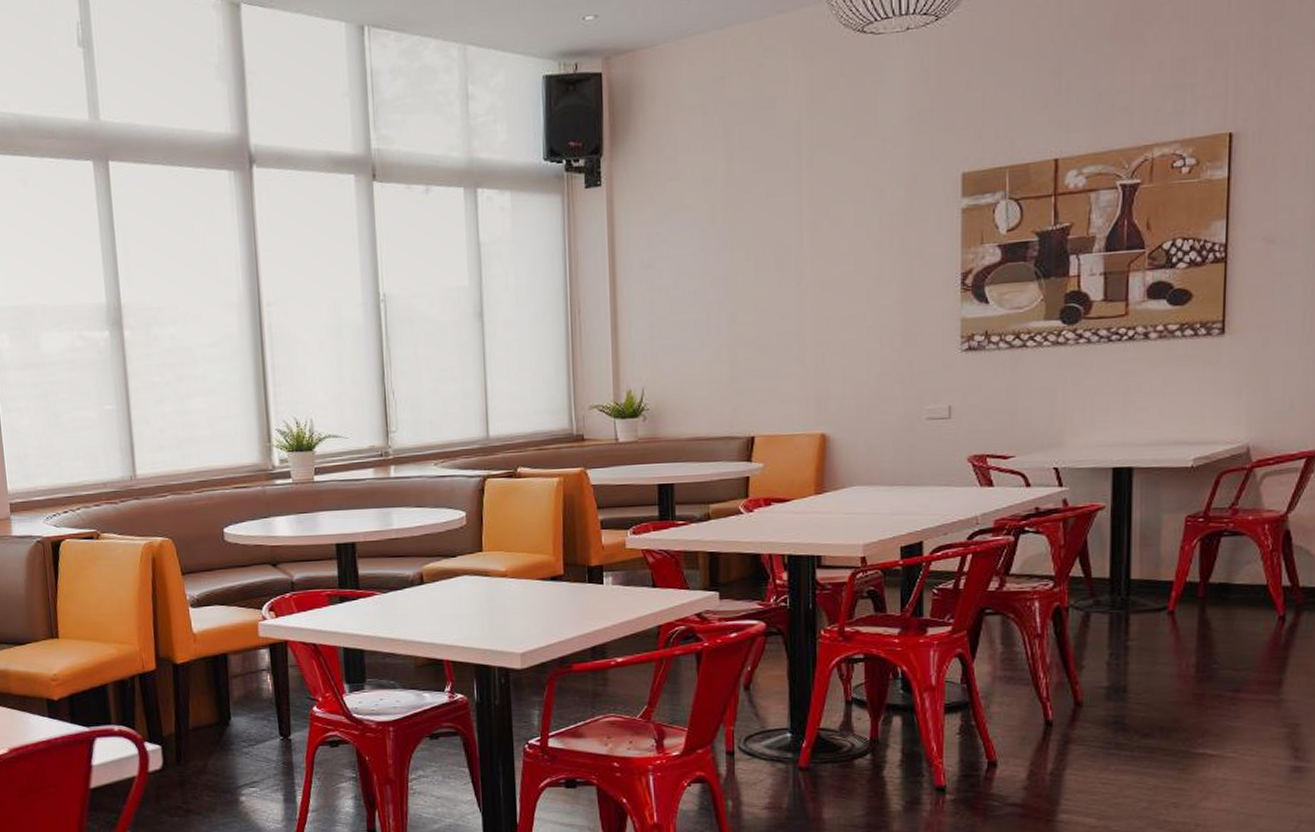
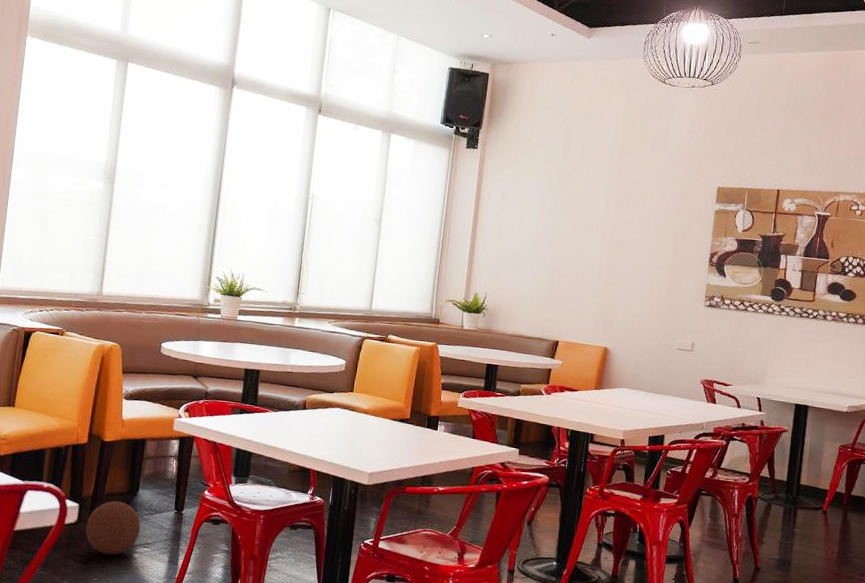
ball: none [174,735,242,803] -> present [85,500,141,556]

